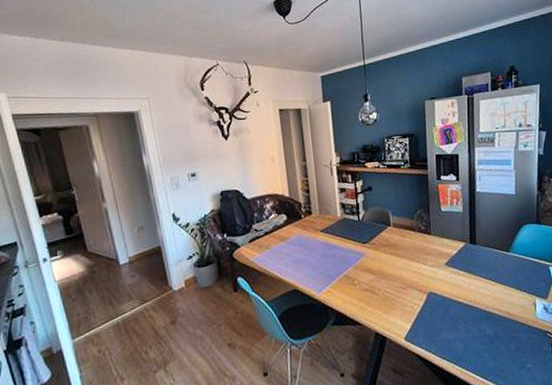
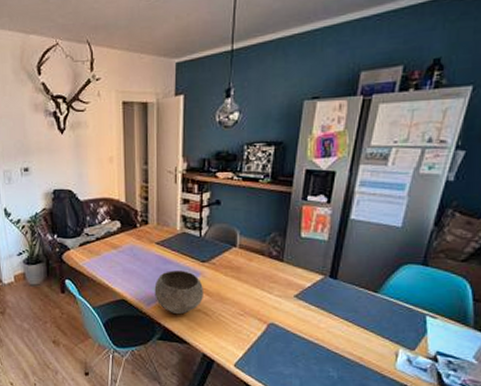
bowl: none [323,253,369,297] -> present [154,271,204,314]

